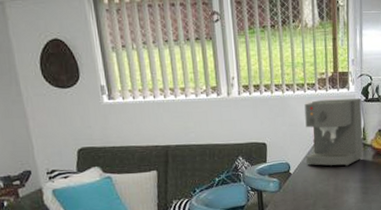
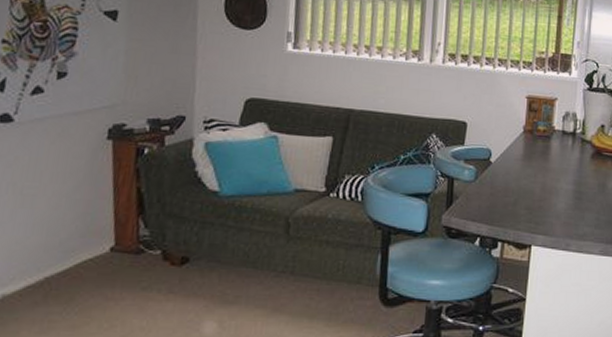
coffee maker: present [304,98,363,167] -> none [512,81,584,163]

